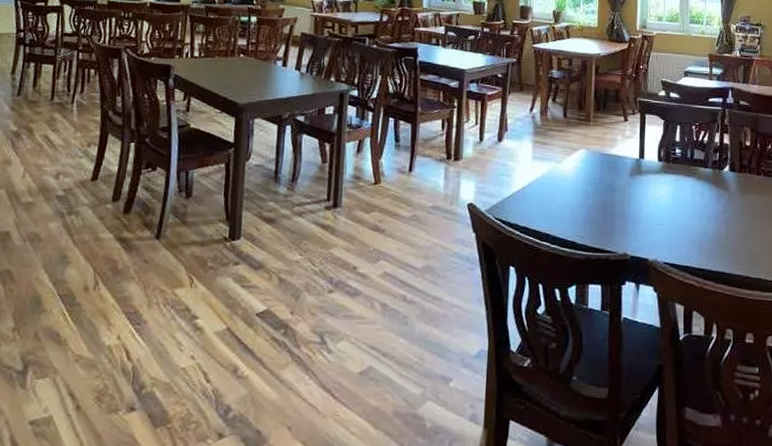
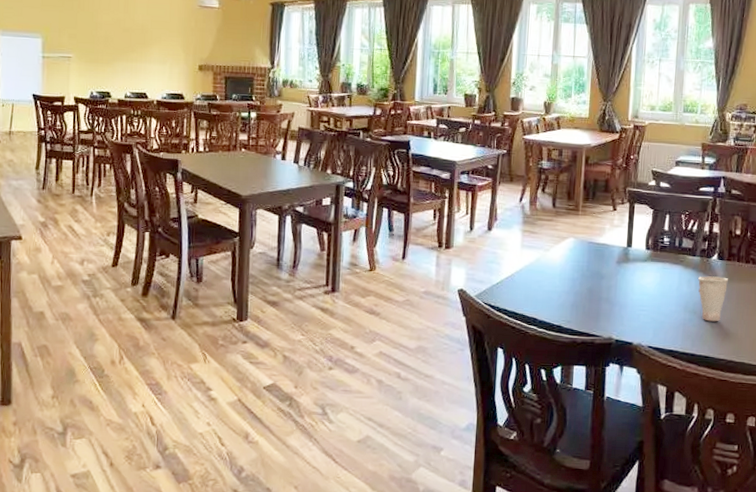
cup: none [711,188,742,236] -> present [698,276,729,322]

